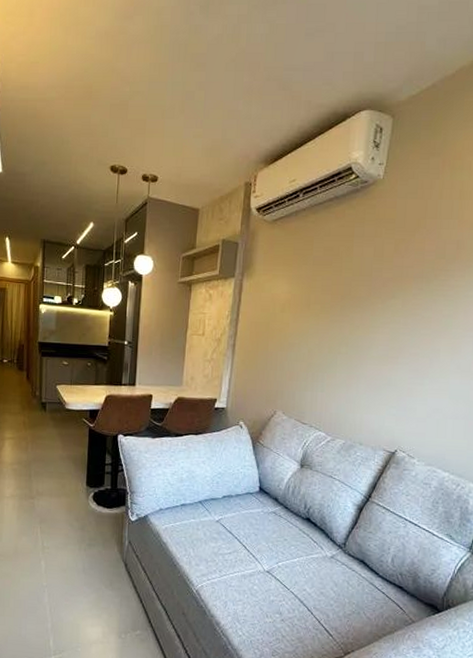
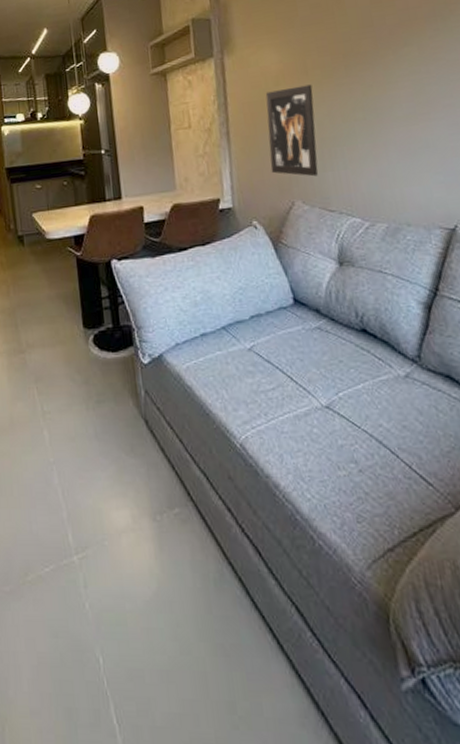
wall art: none [263,316,311,394] -> present [265,84,318,177]

